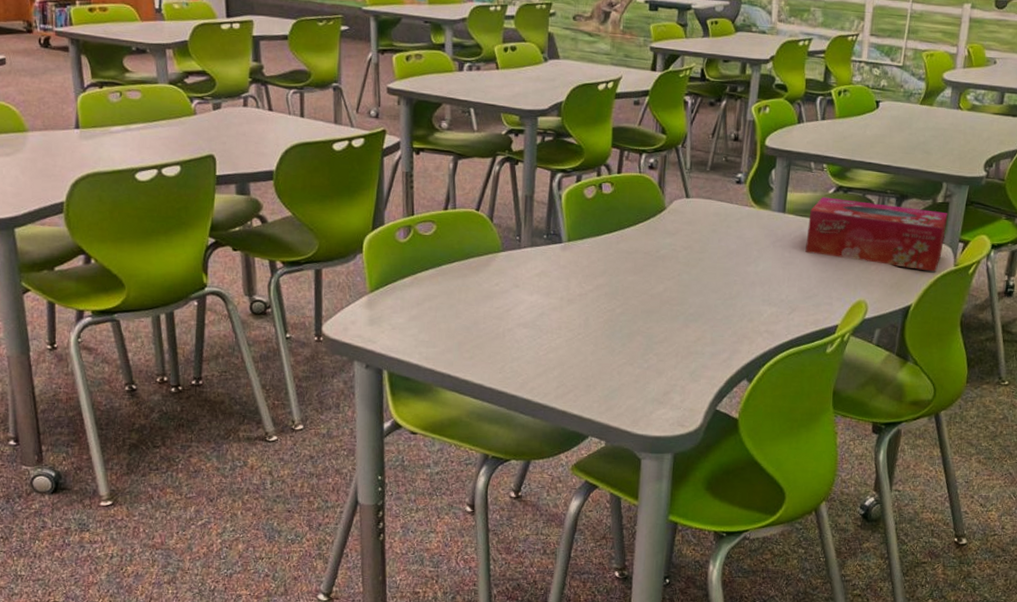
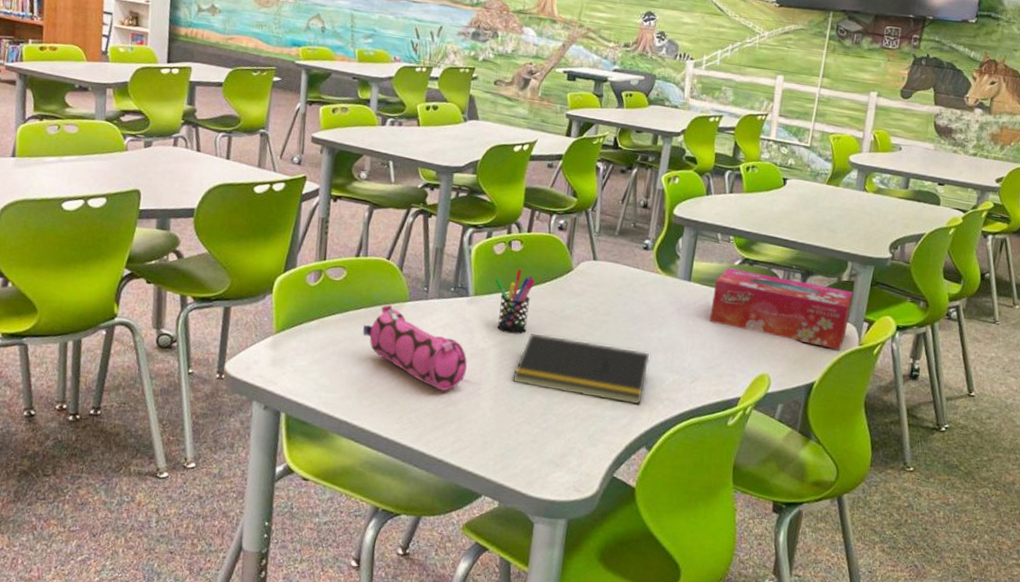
pencil case: none [458,256,566,339] -> present [363,304,467,391]
pen holder: none [587,211,628,278] -> present [494,269,535,335]
notepad: none [612,276,747,340] -> present [513,334,650,406]

